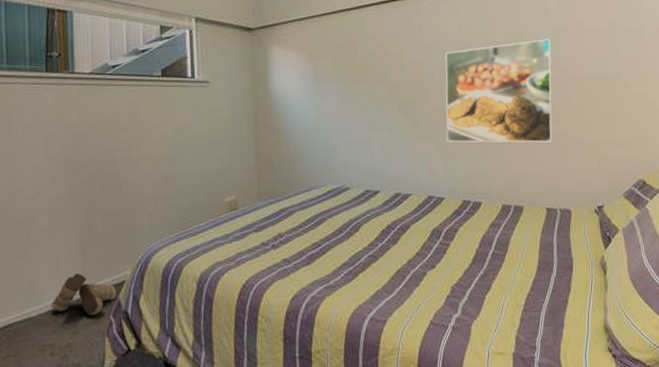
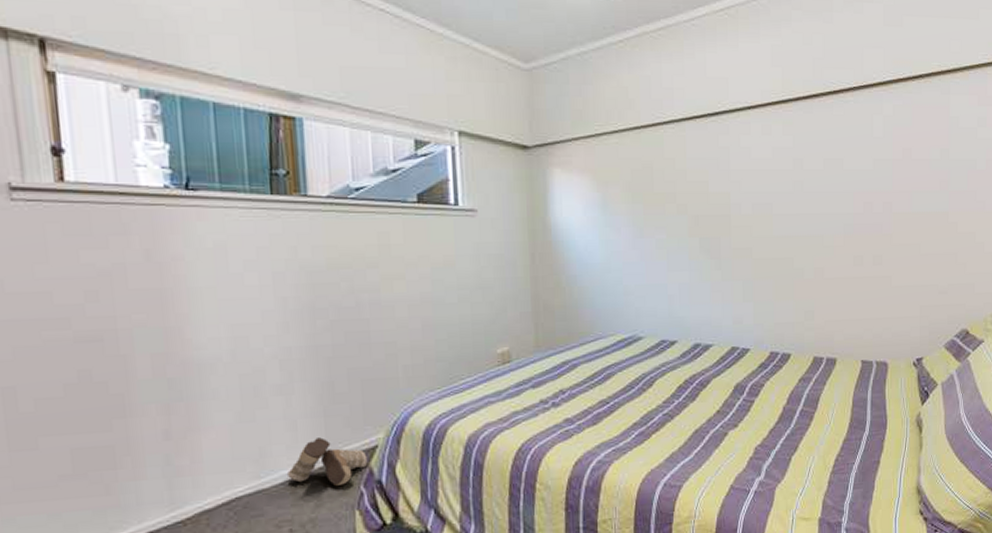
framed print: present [445,39,553,143] -> none [754,168,874,287]

